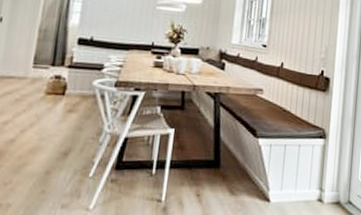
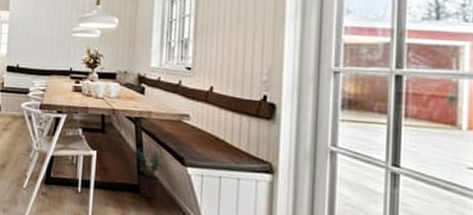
potted plant: none [213,123,238,173] -> present [136,148,163,199]

